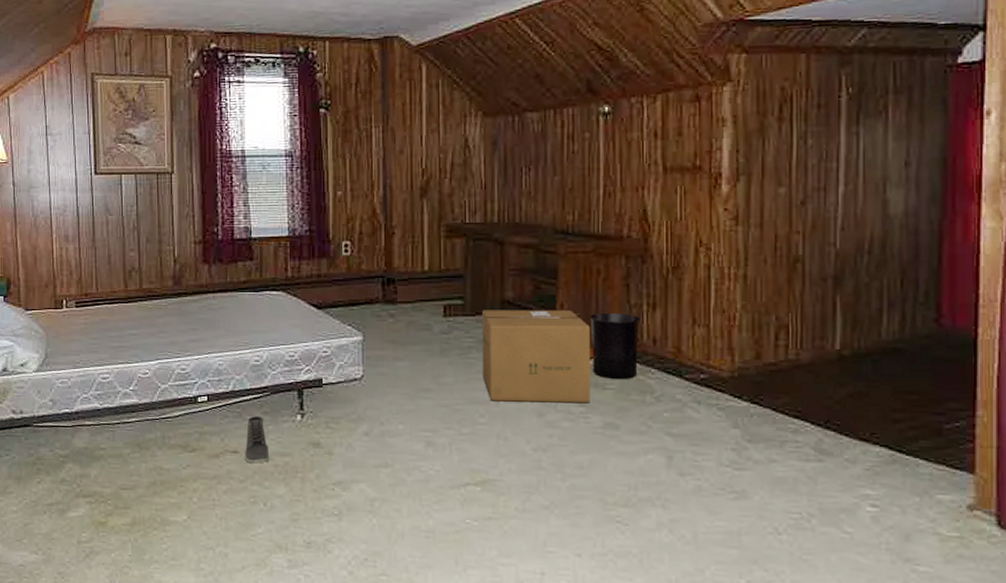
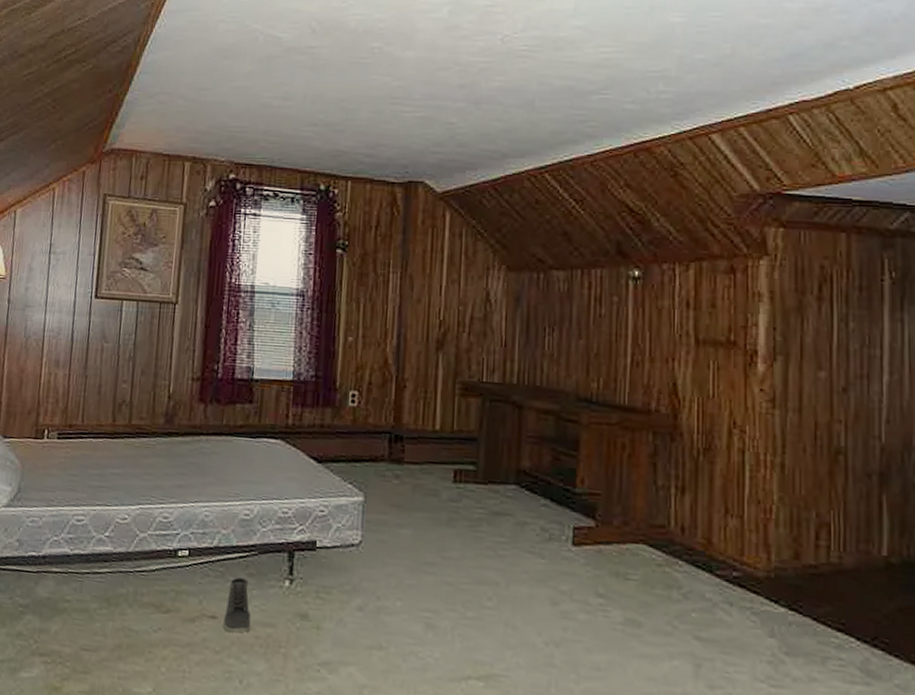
box: present [482,310,590,404] -> none [493,478,612,595]
waste bin: present [590,313,641,379] -> none [612,492,668,571]

